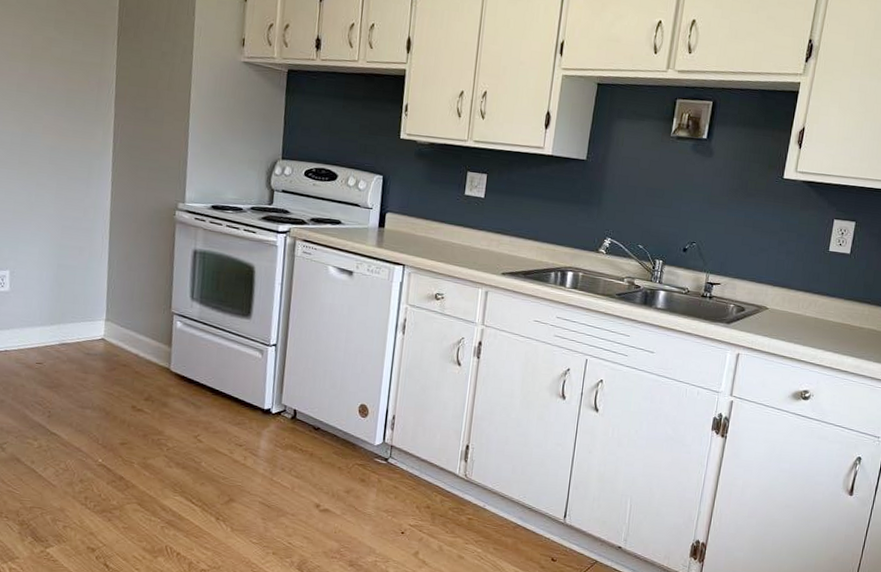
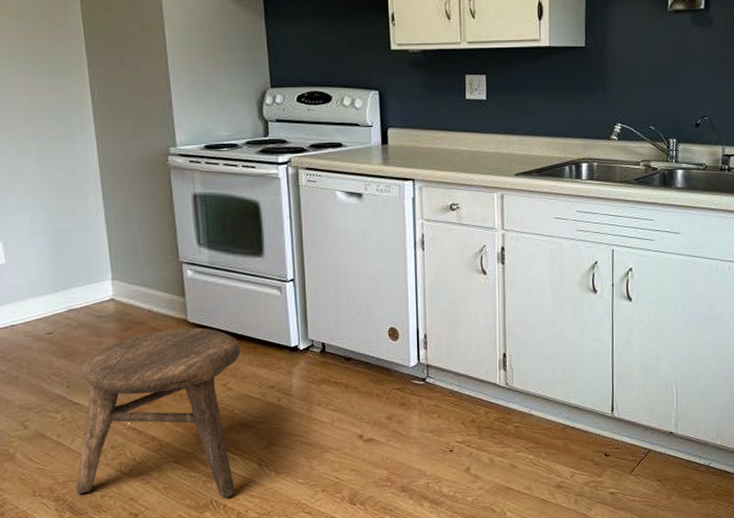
stool: none [40,375,216,546] -> present [75,327,241,498]

